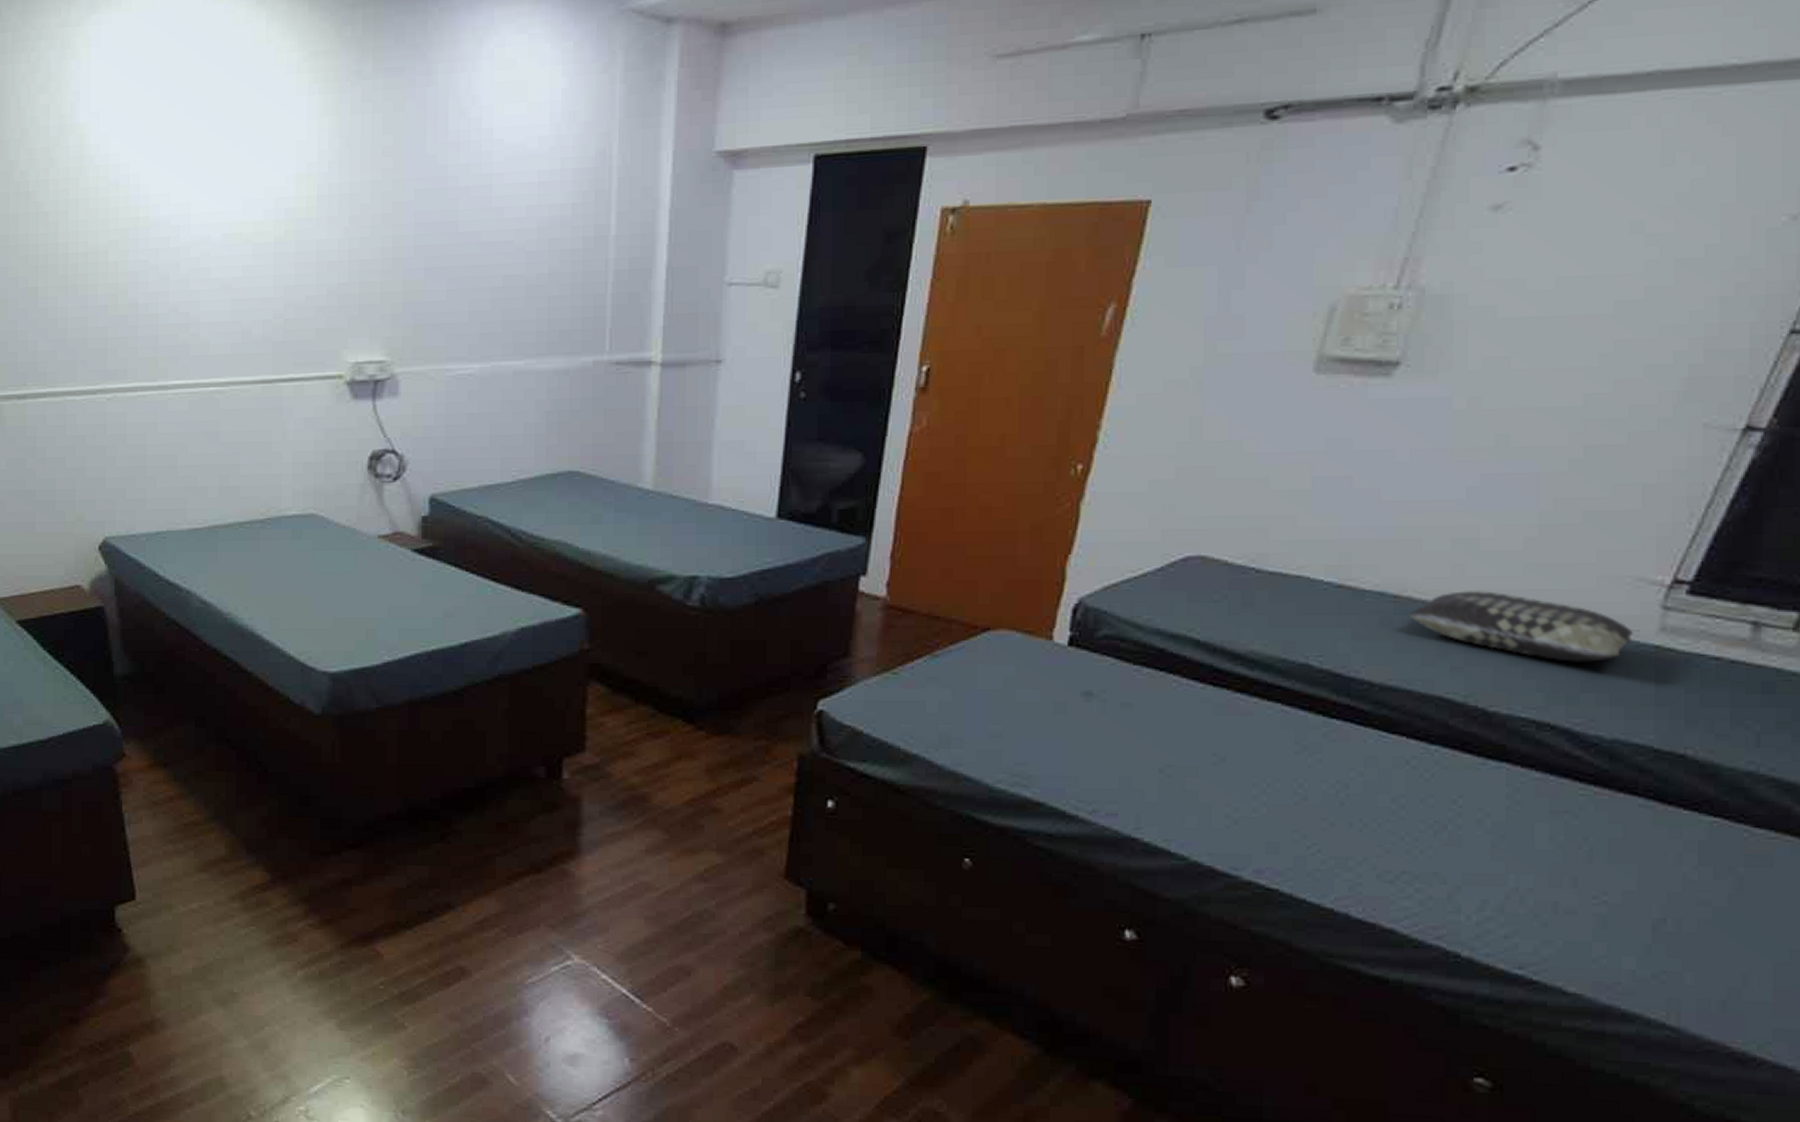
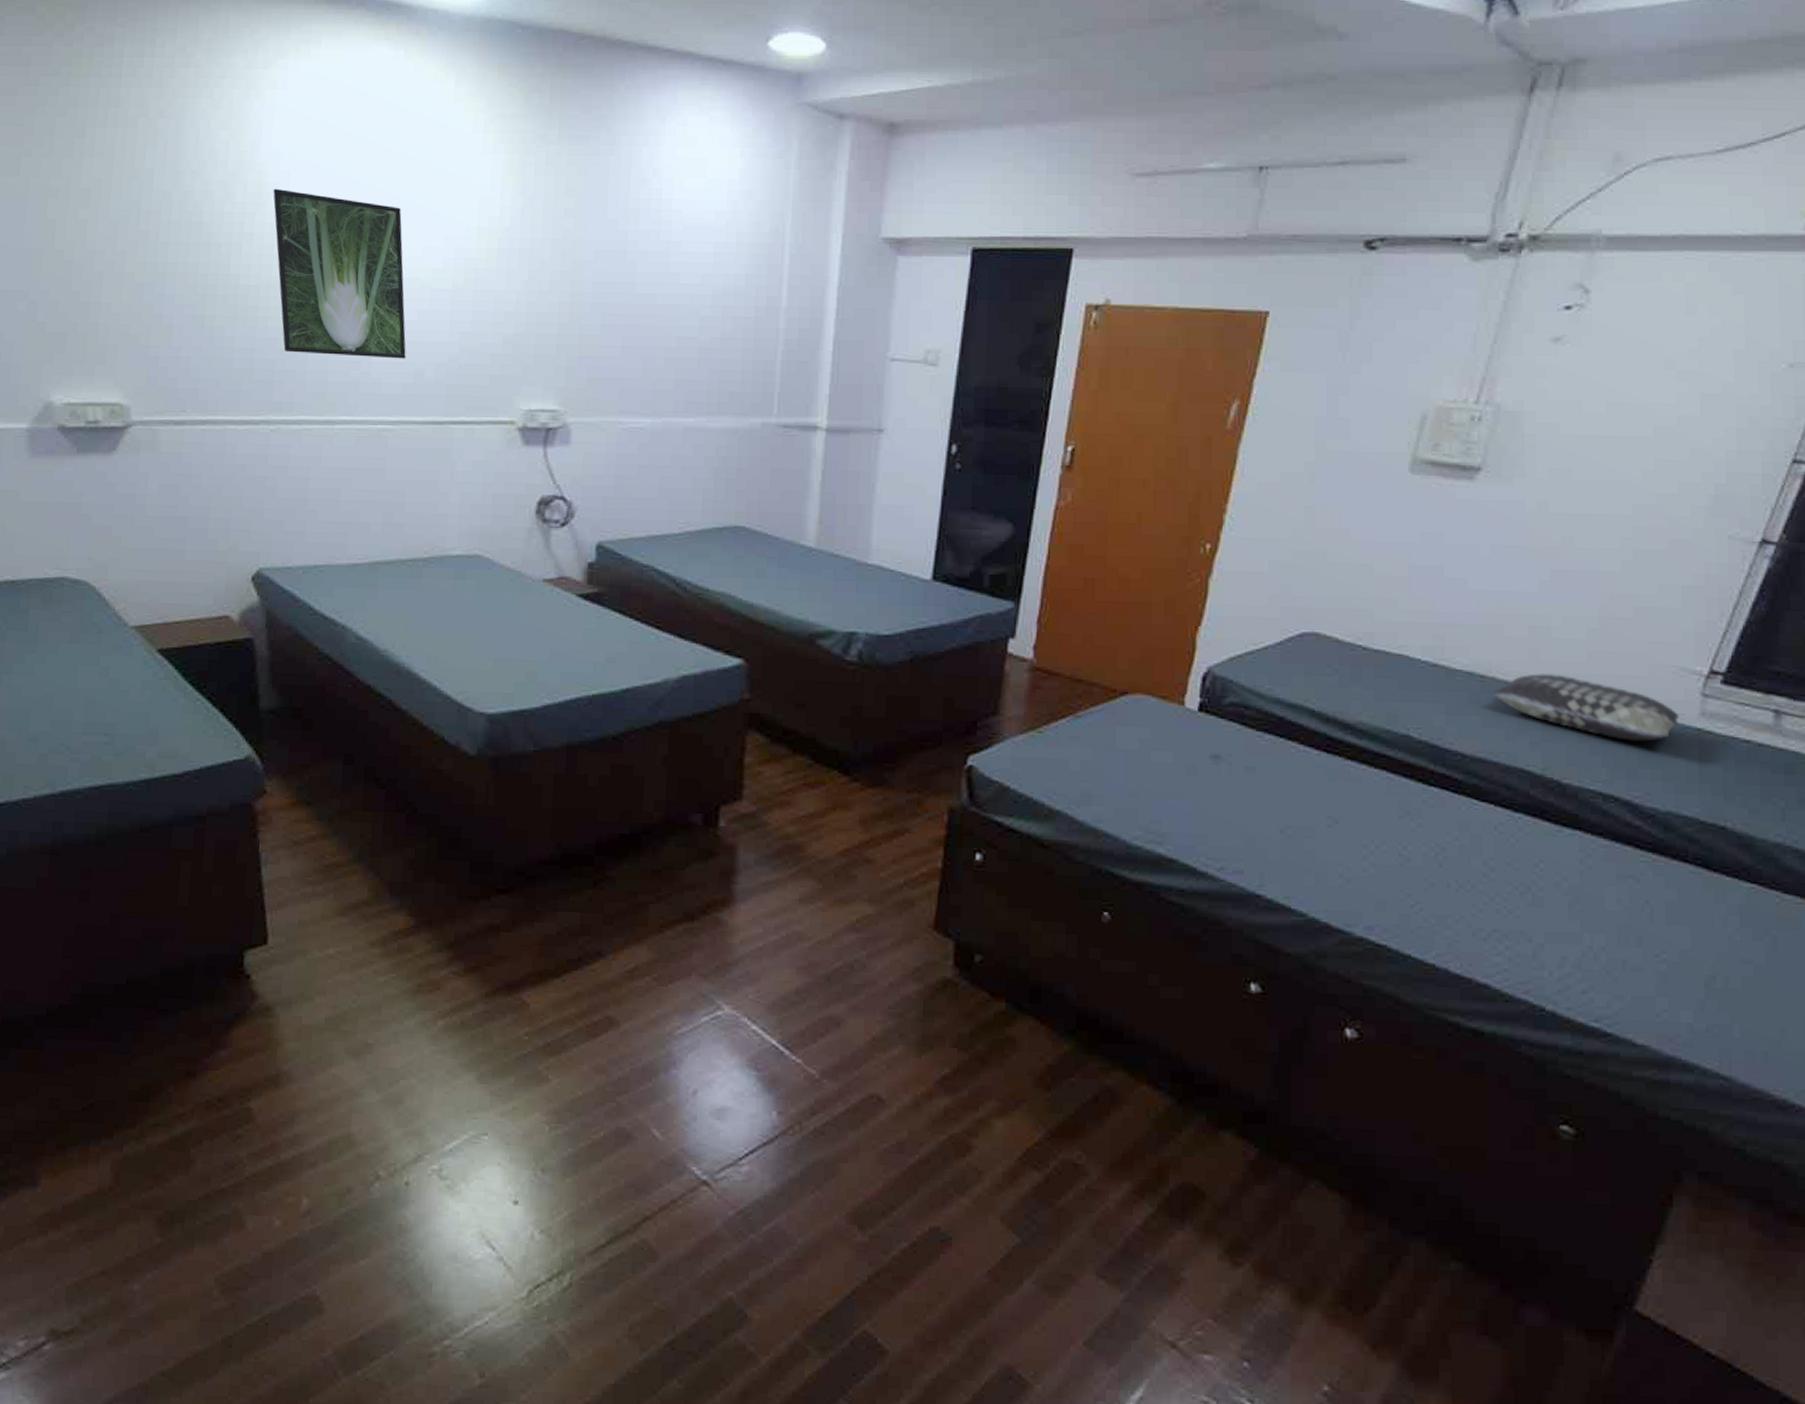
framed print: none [94,150,232,319] -> present [273,188,406,359]

